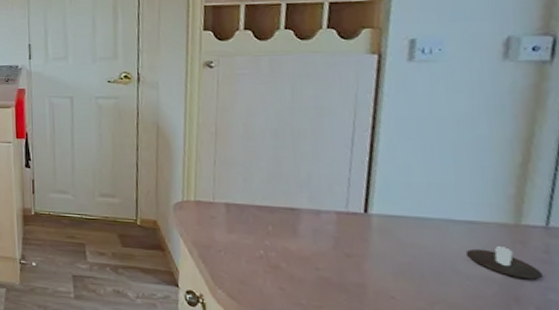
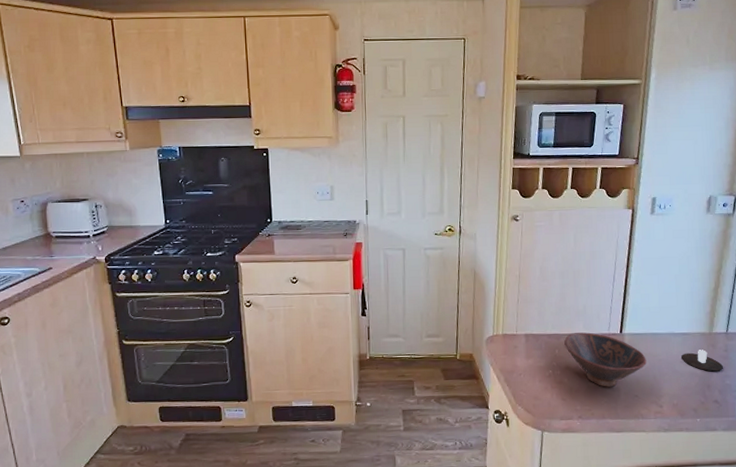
bowl: none [279,207,408,282] -> present [563,332,647,387]

